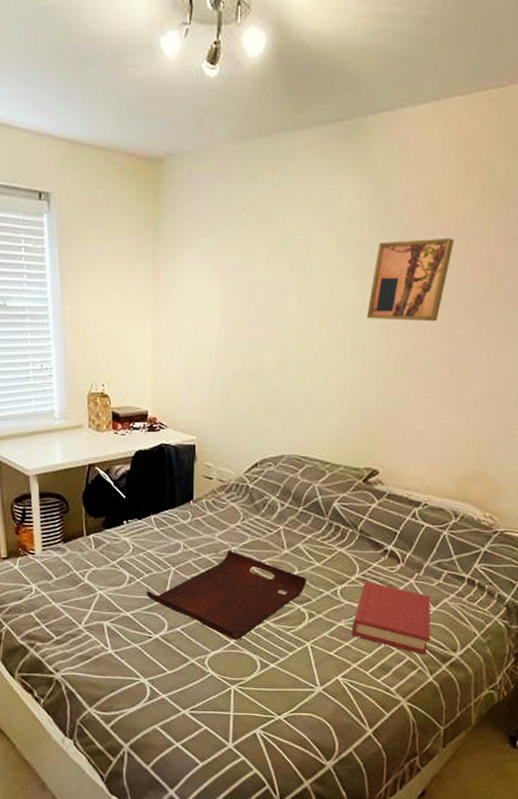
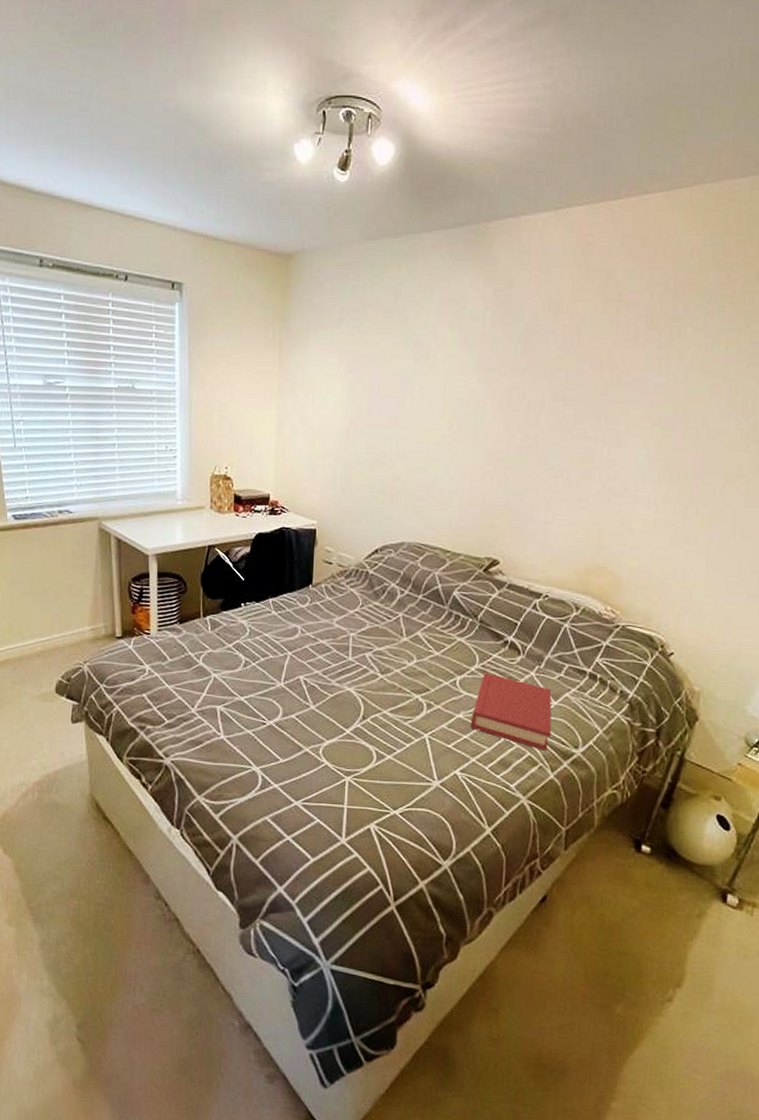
serving tray: present [147,550,307,640] -> none [262,636,426,729]
wall art: present [367,237,454,322] -> none [489,337,574,417]

